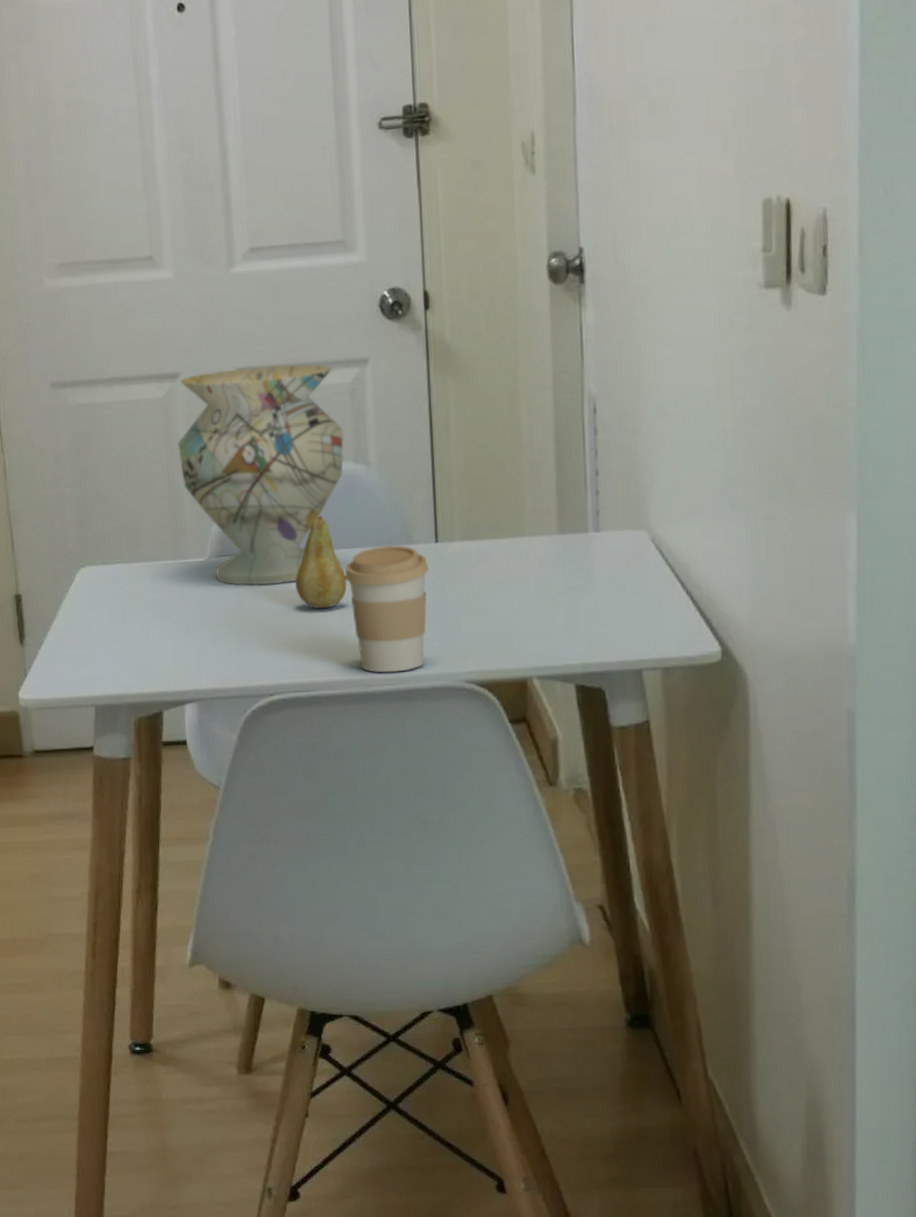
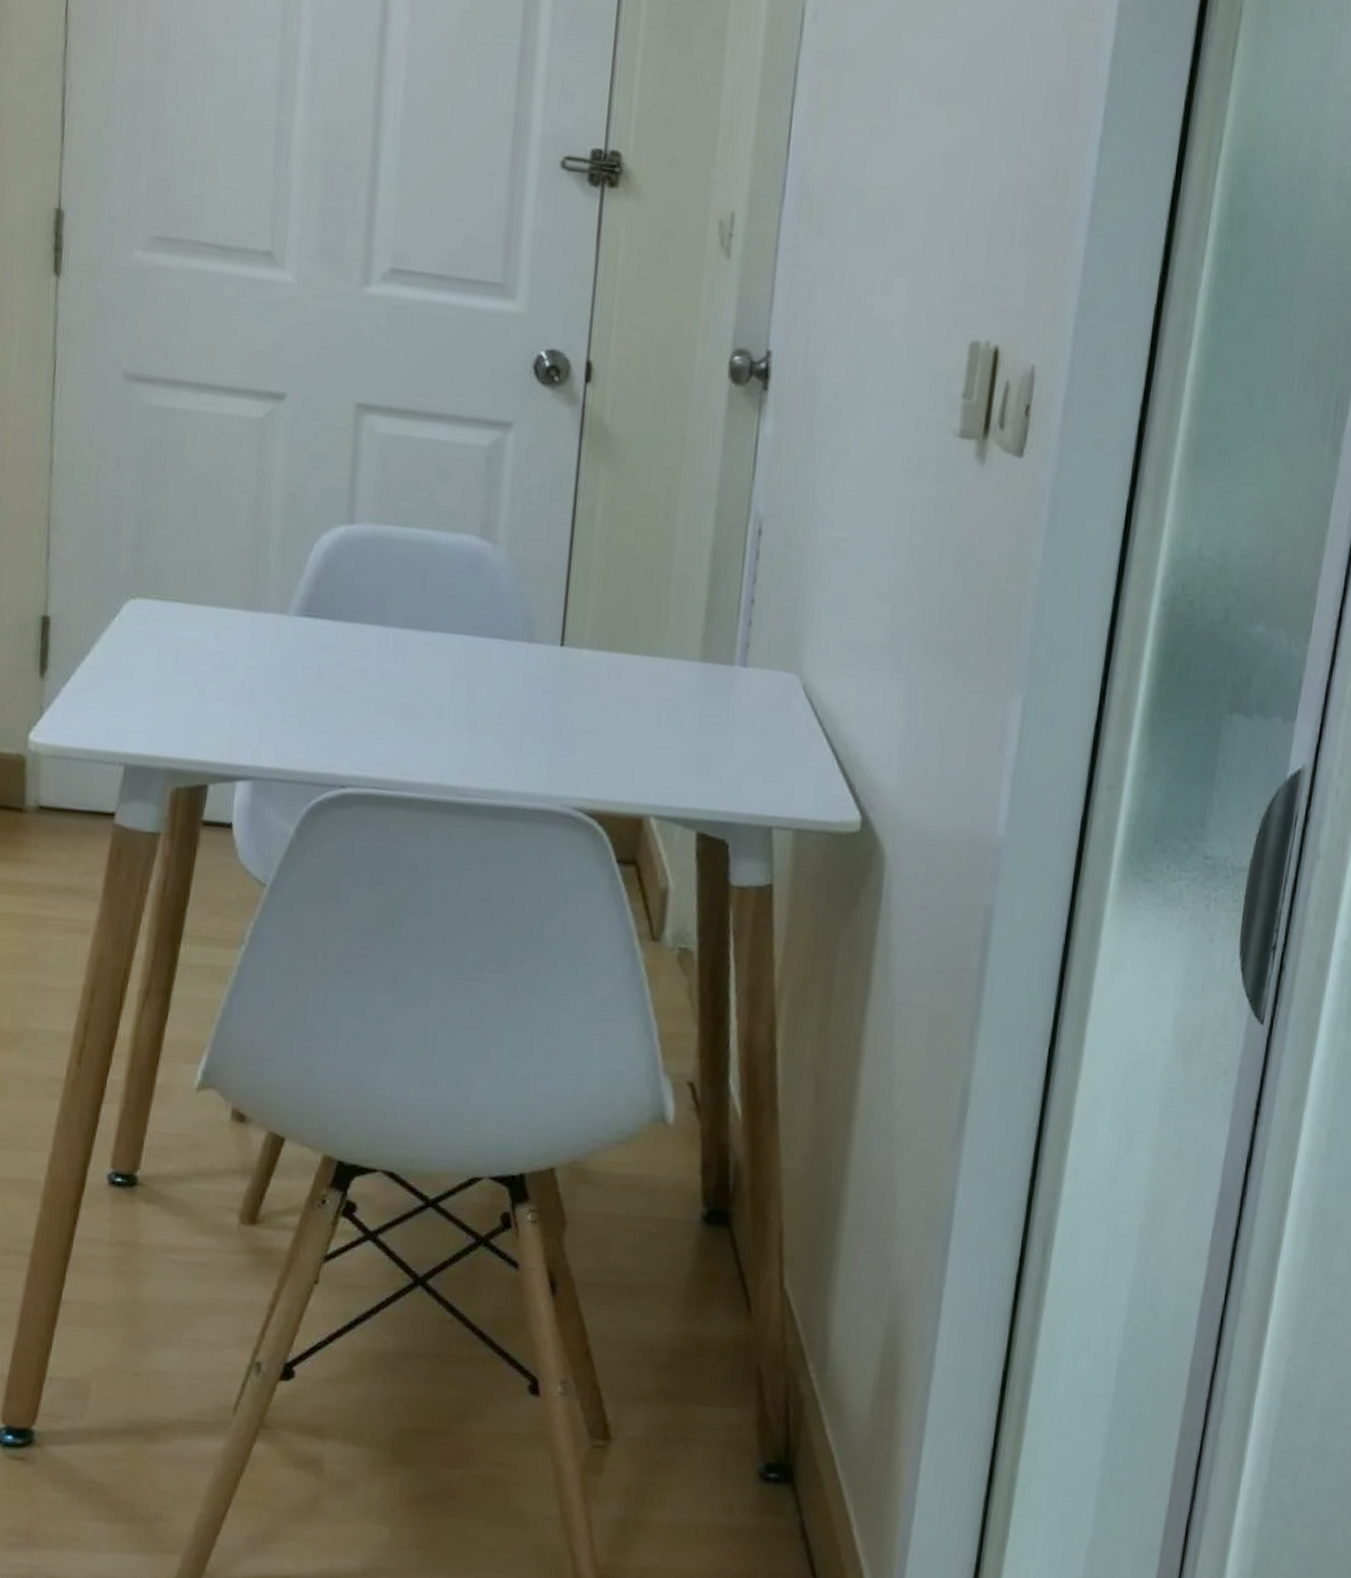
decorative vase: present [178,364,344,586] -> none [270,399,472,661]
fruit: present [295,516,347,609] -> none [390,591,452,699]
coffee cup: present [345,544,429,673] -> none [450,637,550,785]

